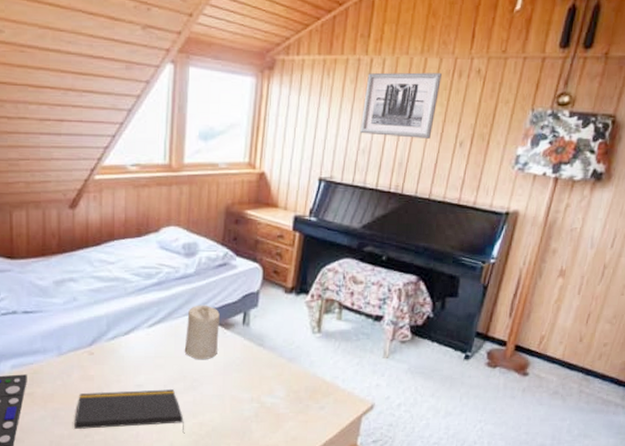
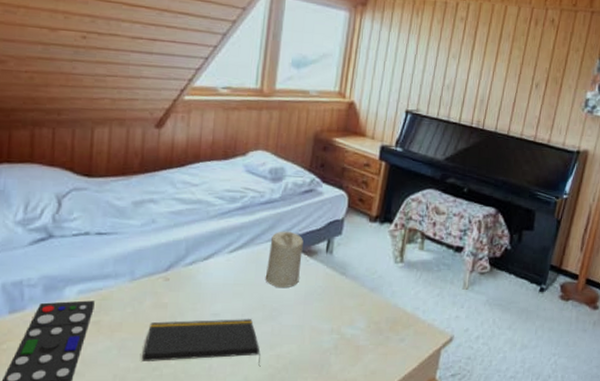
wall art: present [359,72,442,139] -> none [445,15,520,79]

